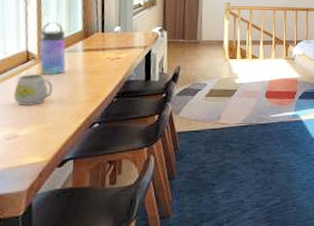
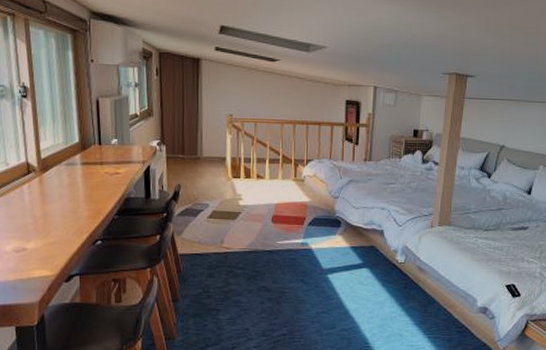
mug: present [13,74,53,105] -> none [18,187,56,219]
water bottle: present [39,21,66,74] -> none [37,132,66,188]

